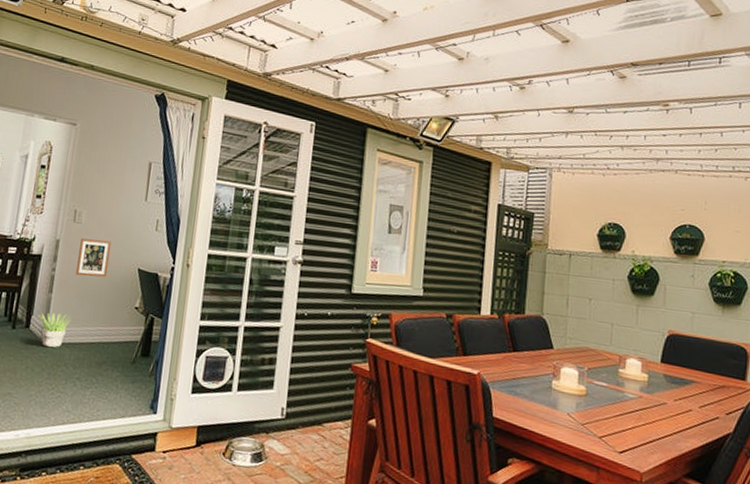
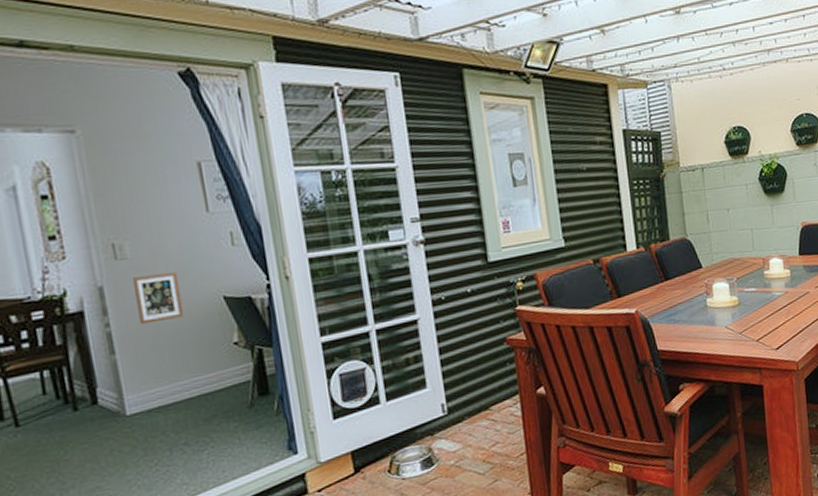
potted plant: present [38,312,73,348] -> none [105,374,155,420]

